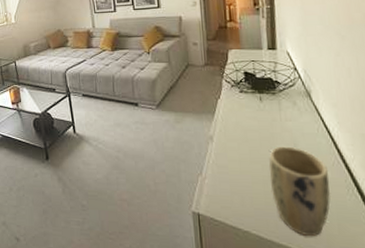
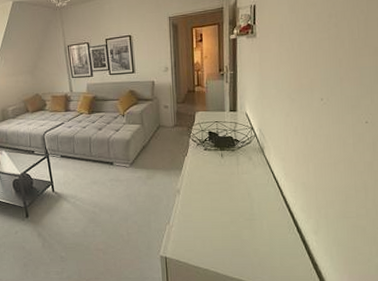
plant pot: present [269,146,331,236] -> none [227,195,276,269]

